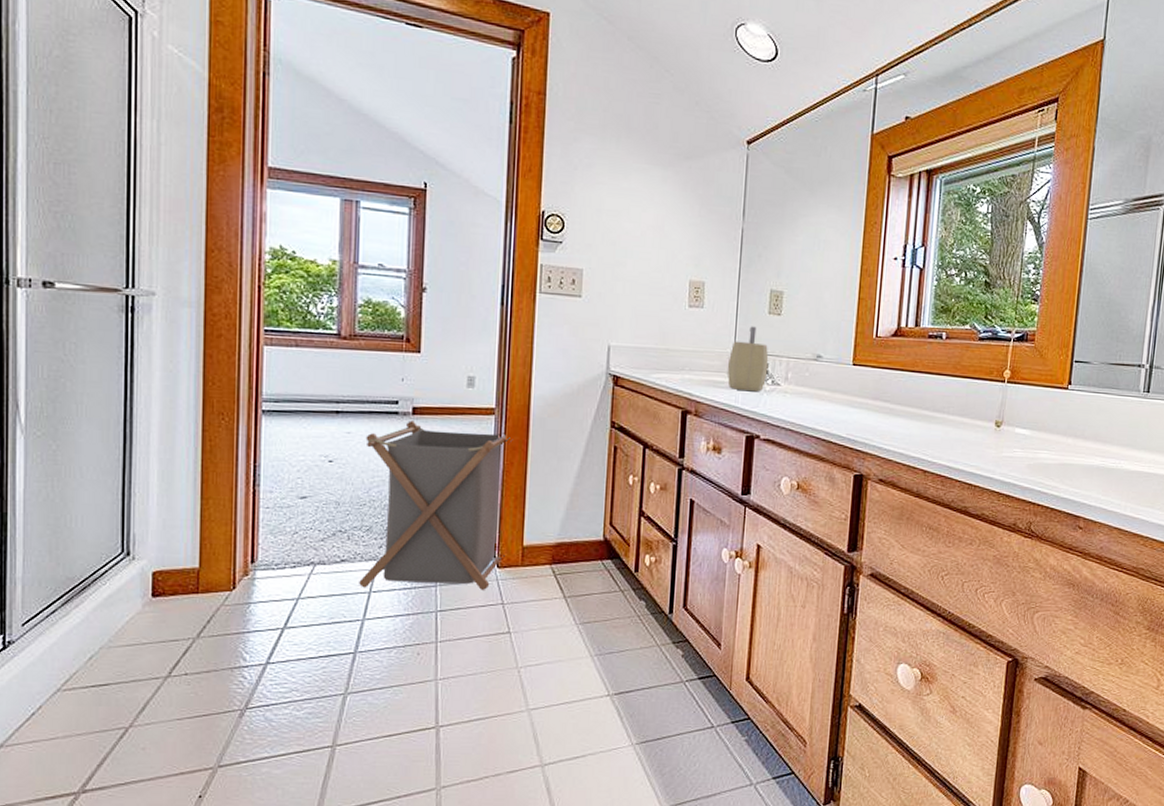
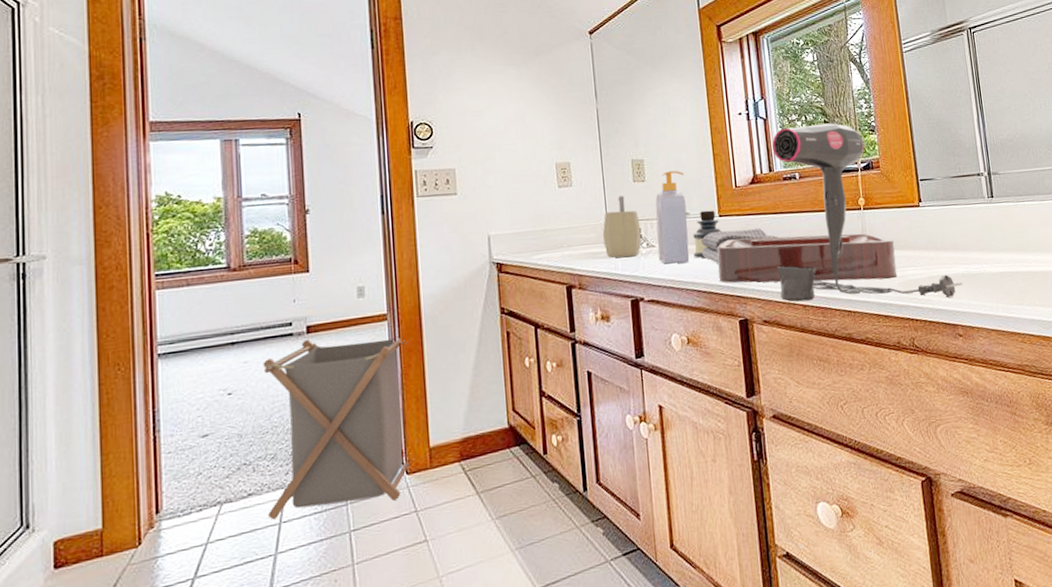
soap bottle: none [781,308,824,407] -> present [655,171,690,264]
ink bottle: none [819,356,854,405] -> present [693,210,723,258]
towel: none [827,380,911,413] -> present [701,228,778,263]
decorative tray: none [840,391,1033,458] -> present [716,233,898,284]
hair dryer: none [902,282,1096,488] -> present [771,123,963,303]

